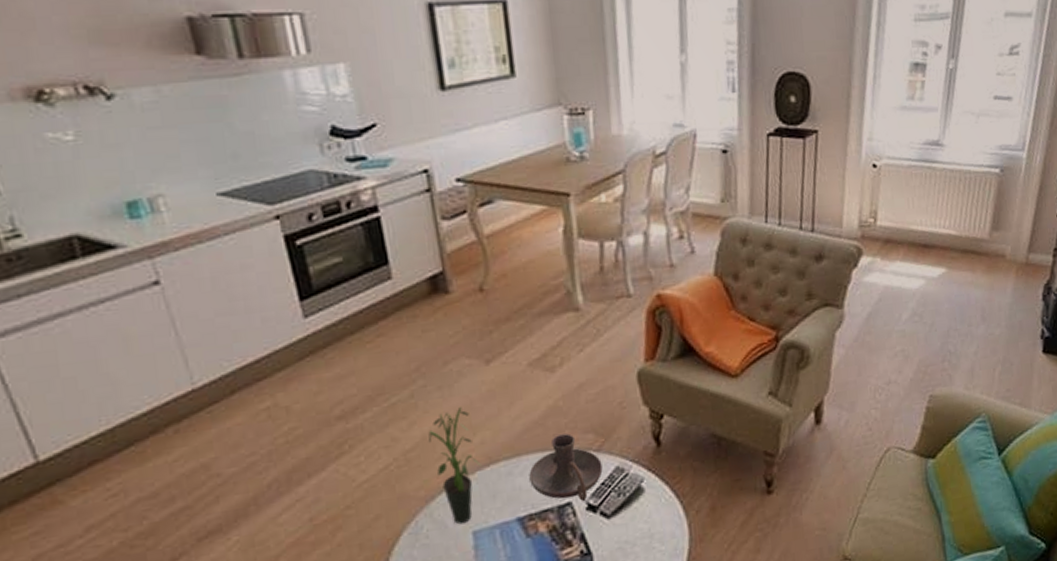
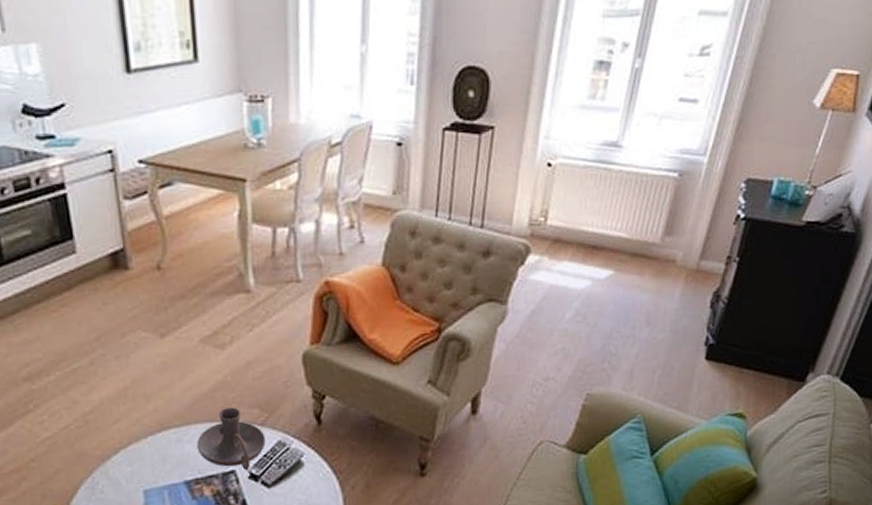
potted plant: present [428,407,481,525] -> none [106,376,154,483]

